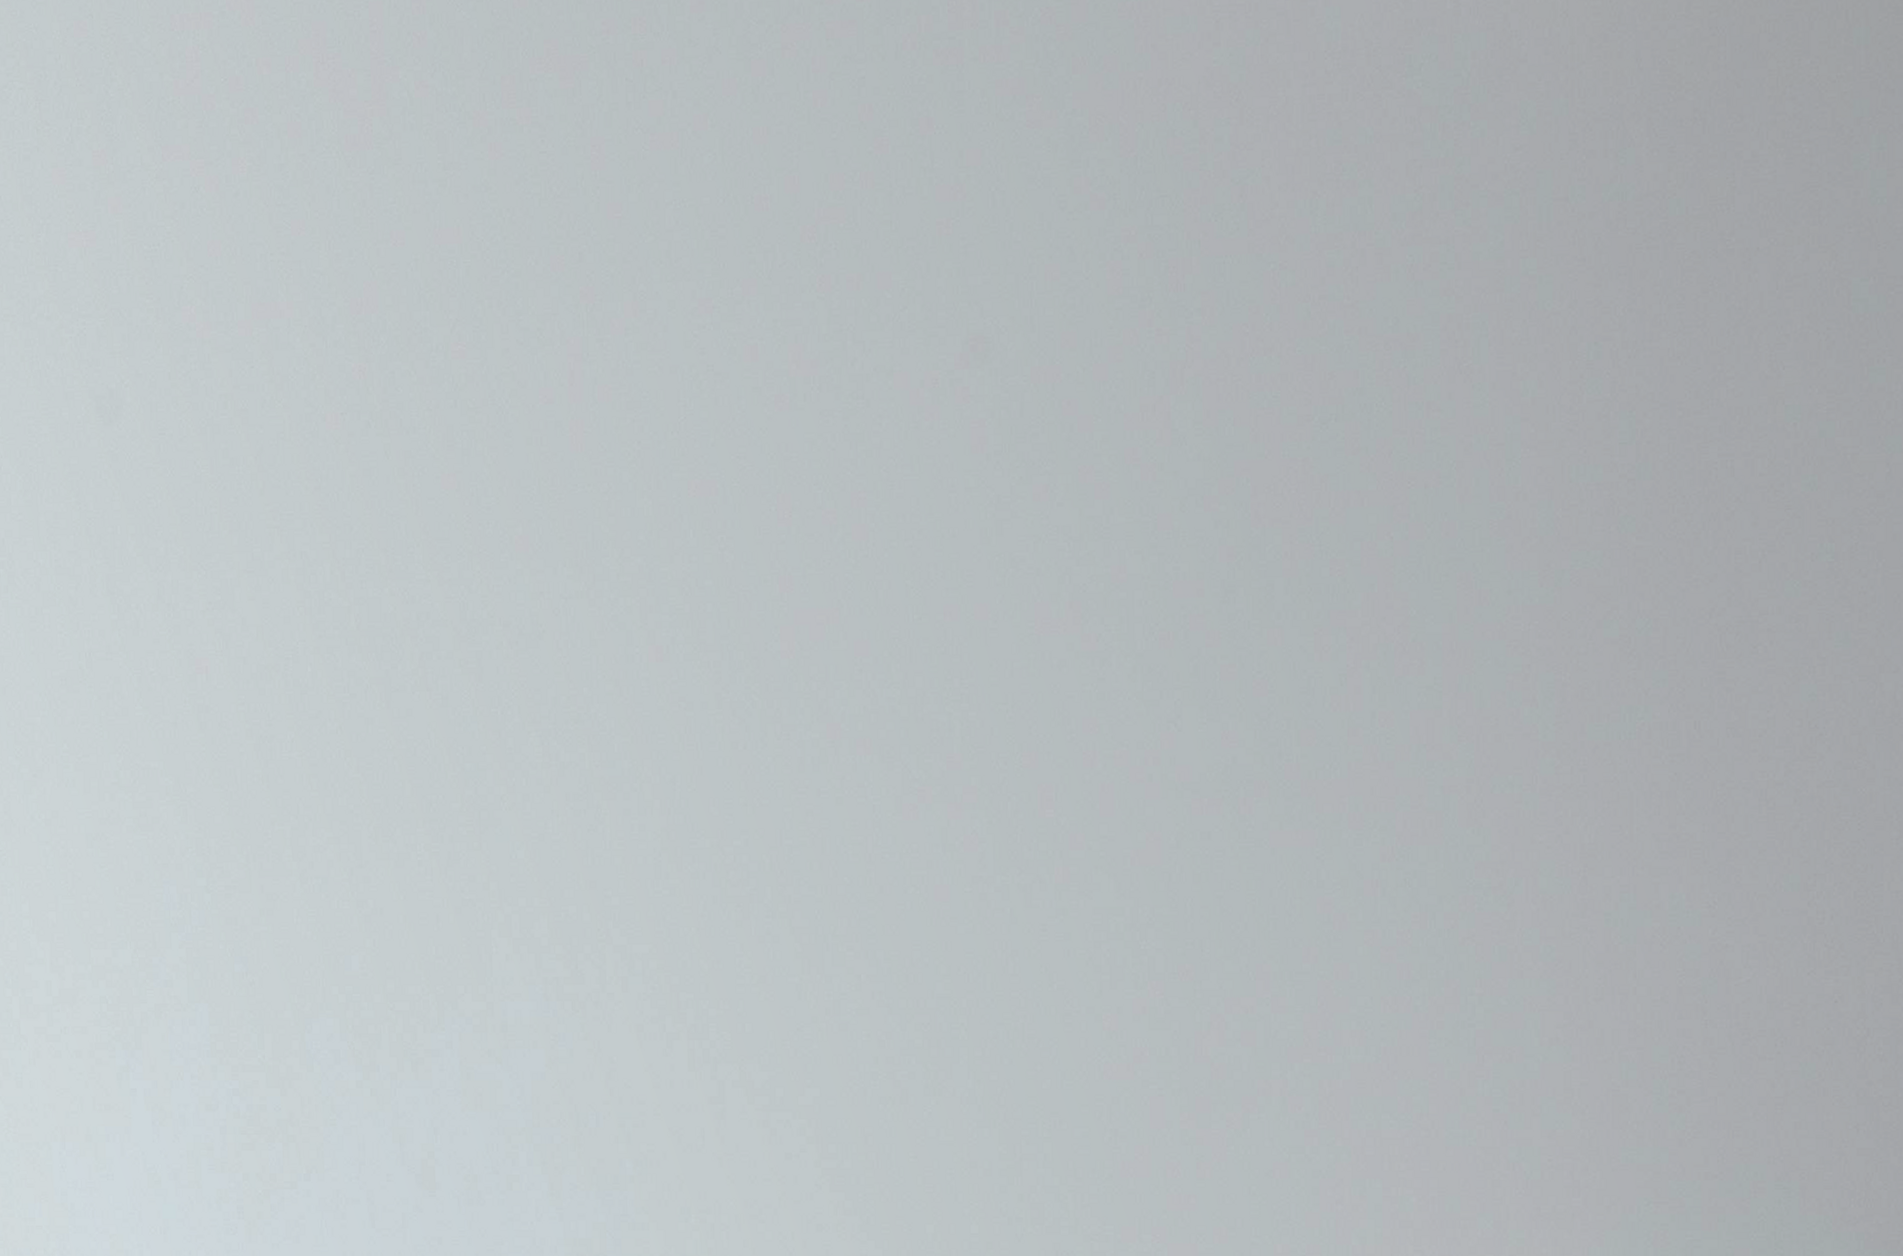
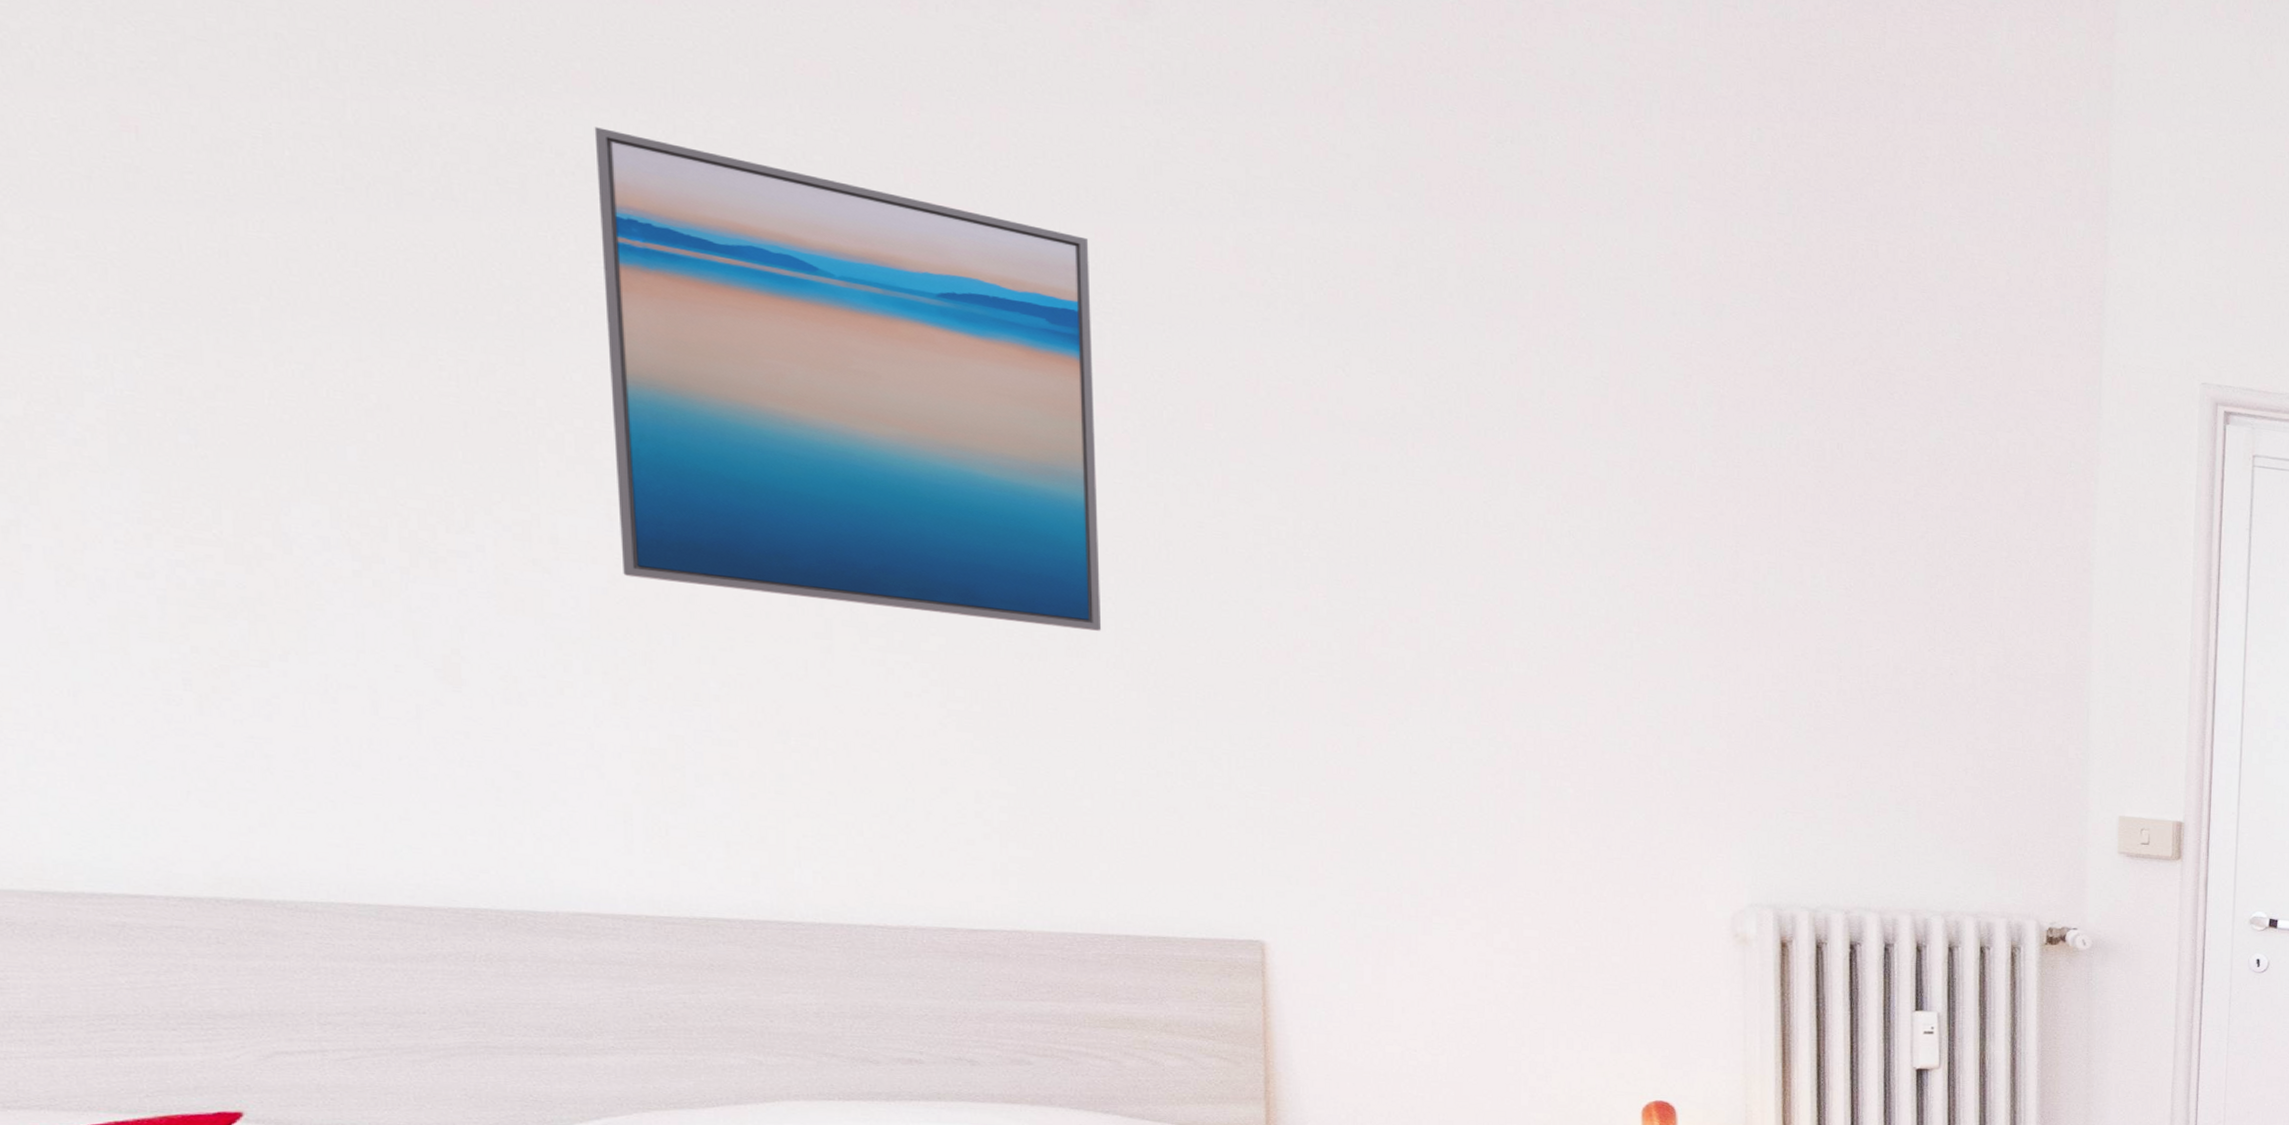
wall art: none [532,590,956,1063] -> present [594,127,1102,631]

